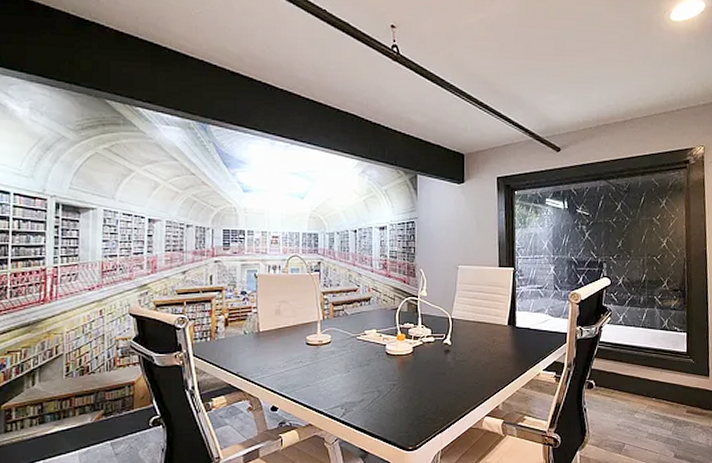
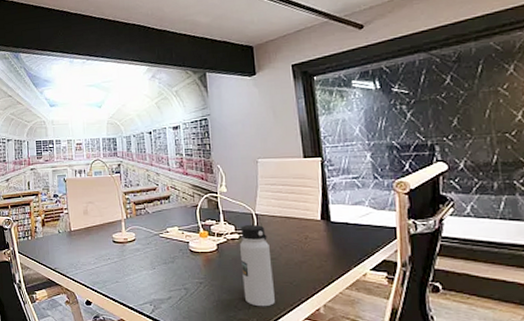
water bottle: none [433,328,462,406] -> present [239,224,275,307]

